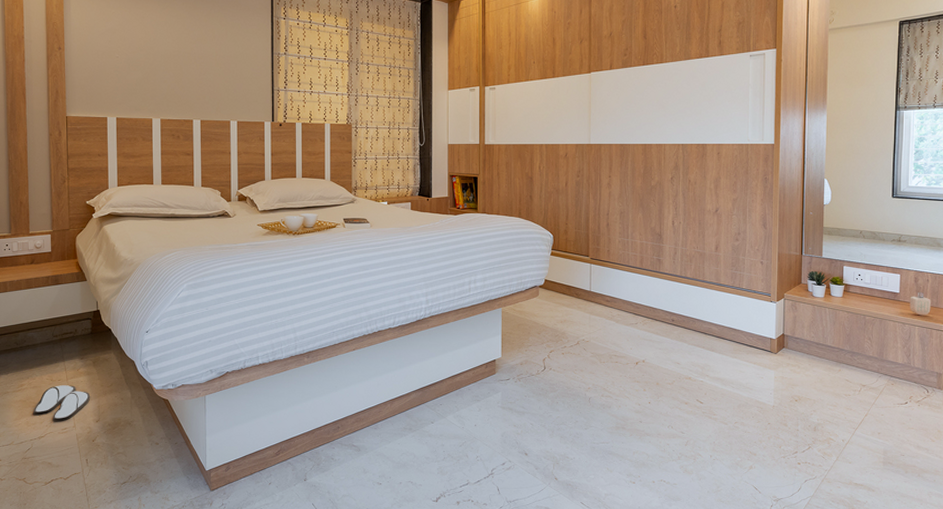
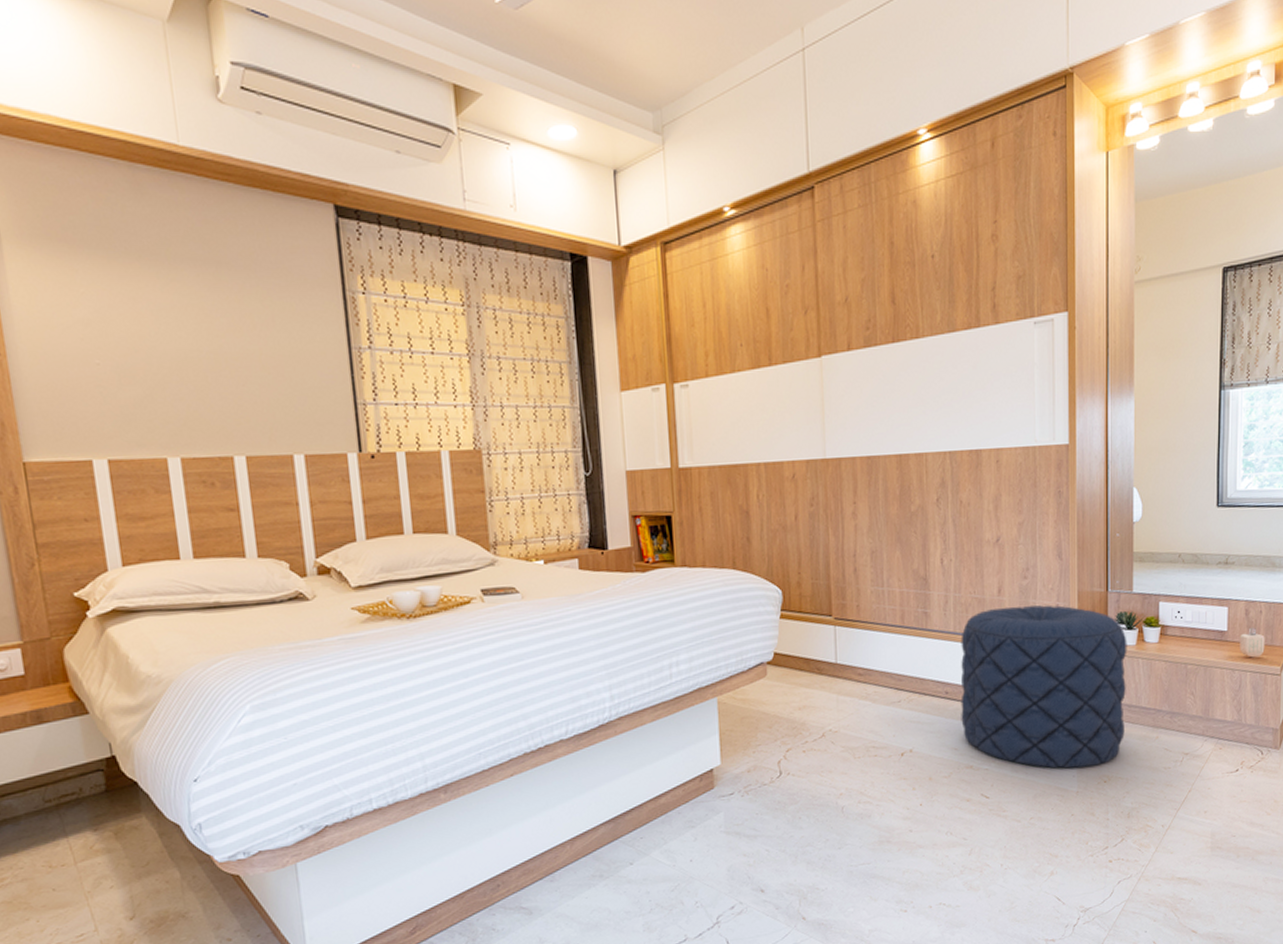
slippers: present [33,385,90,421] -> none [25,870,116,926]
pouf: none [683,260,817,387] -> present [960,605,1127,769]

